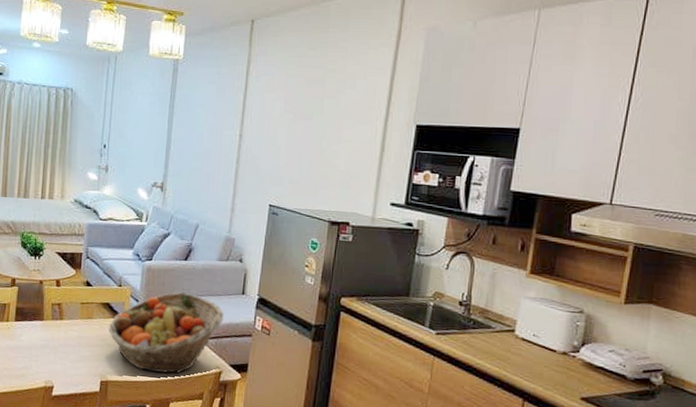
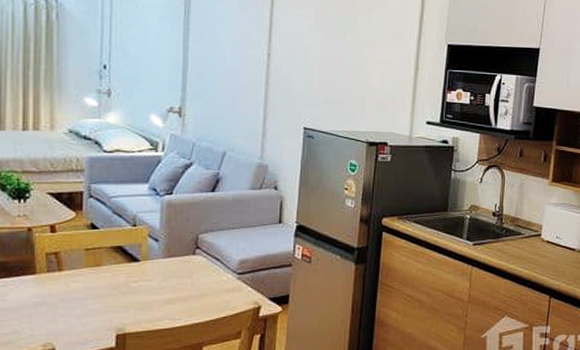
fruit basket: present [109,292,224,373] -> none [123,227,260,316]

